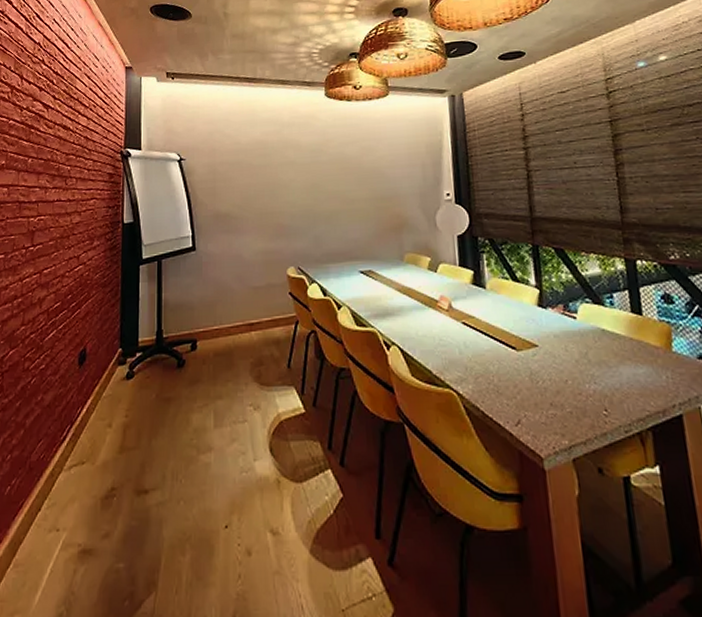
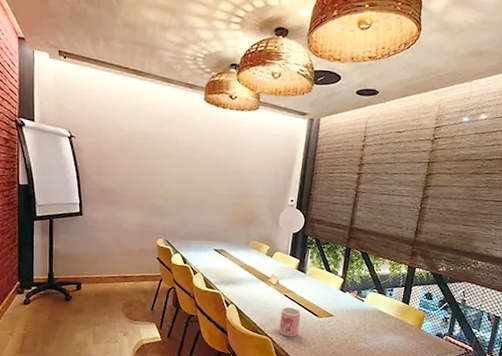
mug: none [462,339,494,386] -> present [279,307,301,337]

